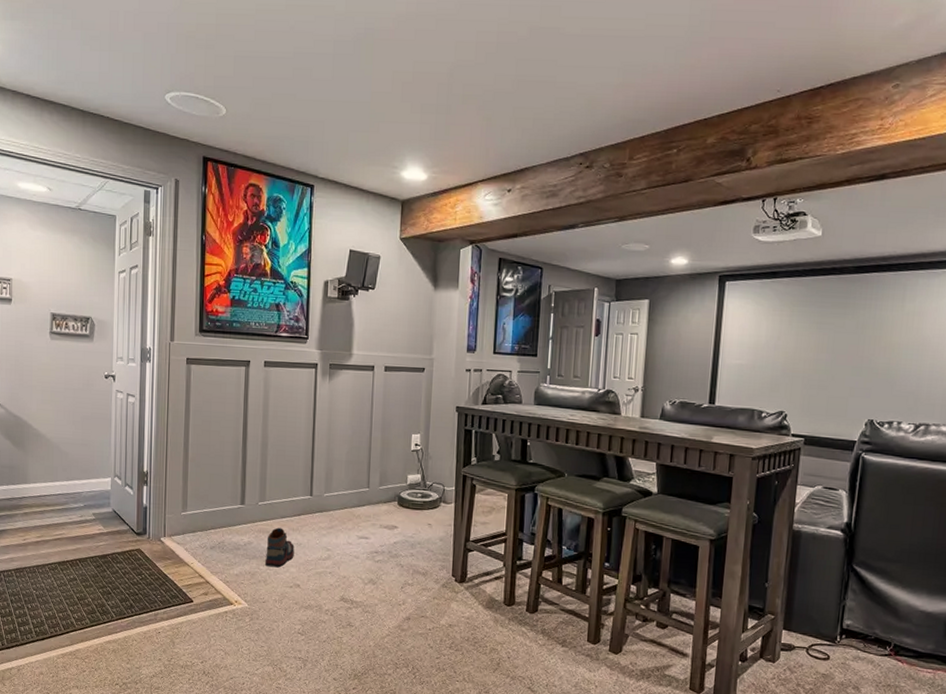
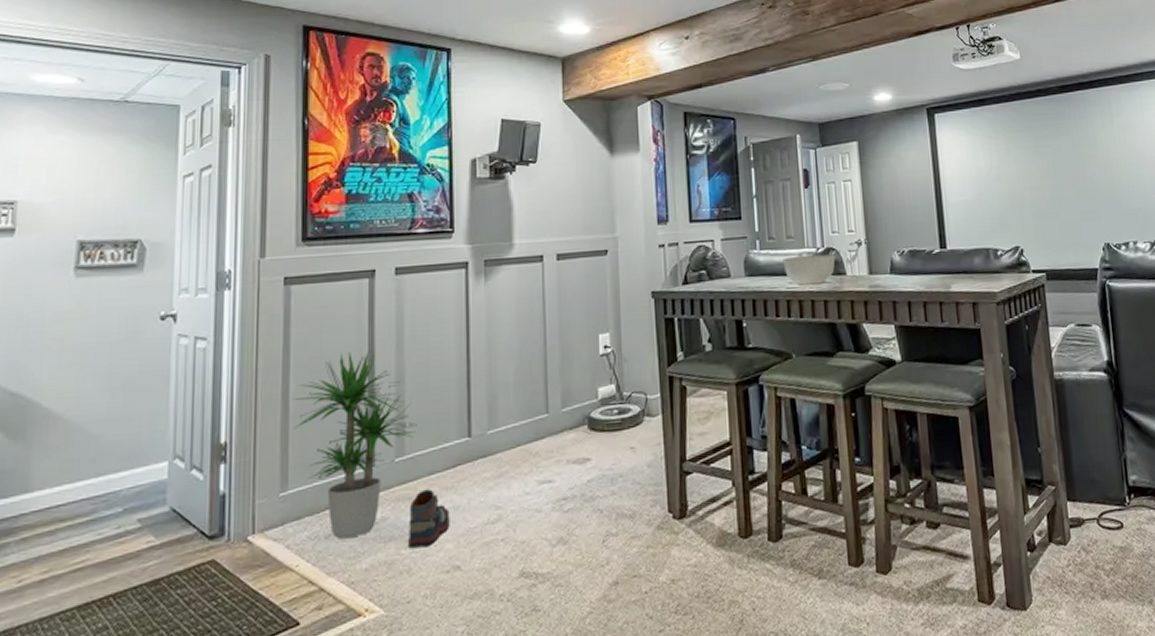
potted plant: none [191,420,275,552] -> present [293,351,417,539]
bowl: none [567,393,614,421] -> present [783,254,836,287]

